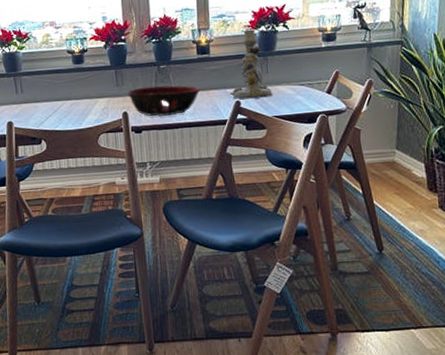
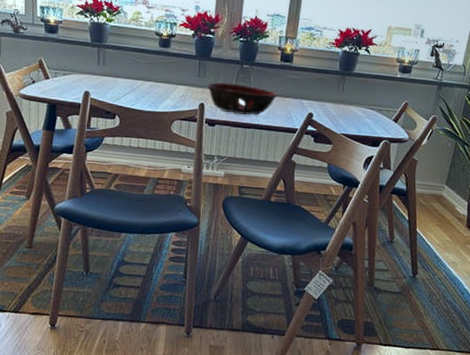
candlestick: present [229,29,273,100] -> none [304,47,344,115]

